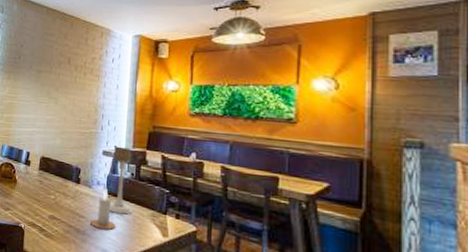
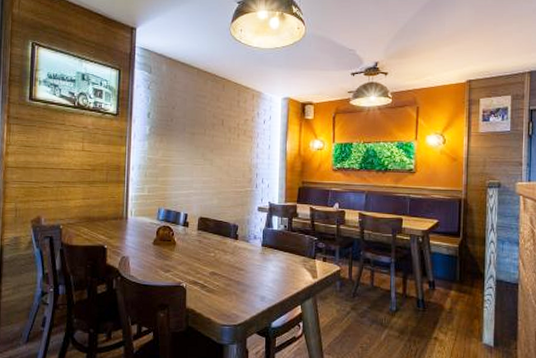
candle: present [91,188,116,230] -> none [249,241,272,279]
candle holder: present [109,146,133,215] -> none [265,202,287,263]

